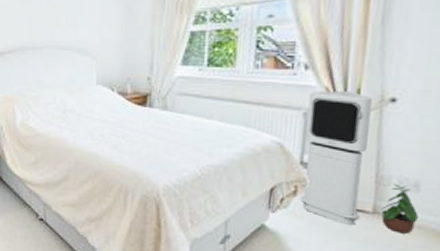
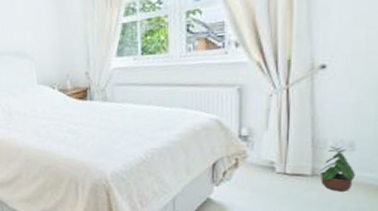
air purifier: present [300,91,372,225] -> none [241,63,303,190]

